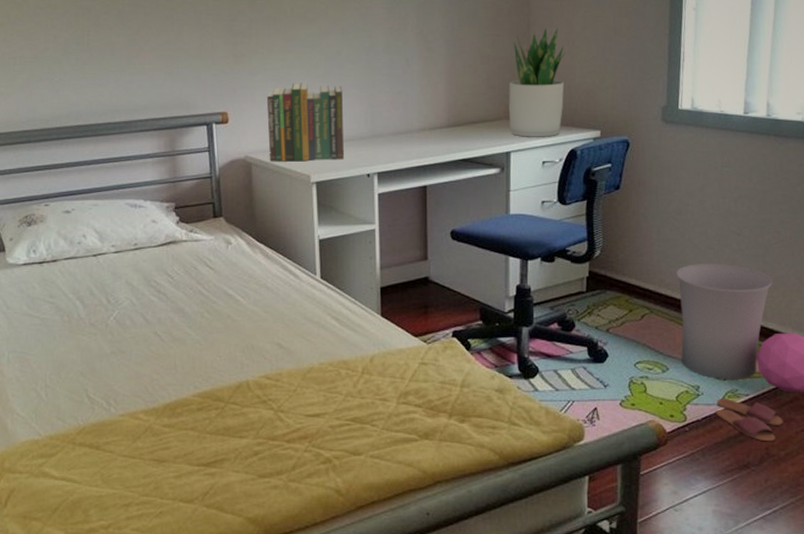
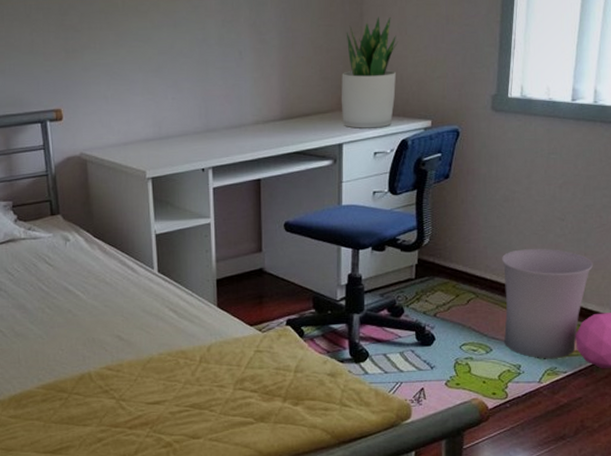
books: present [266,83,344,162] -> none [100,78,178,158]
slippers: present [716,397,783,442] -> none [535,375,598,415]

